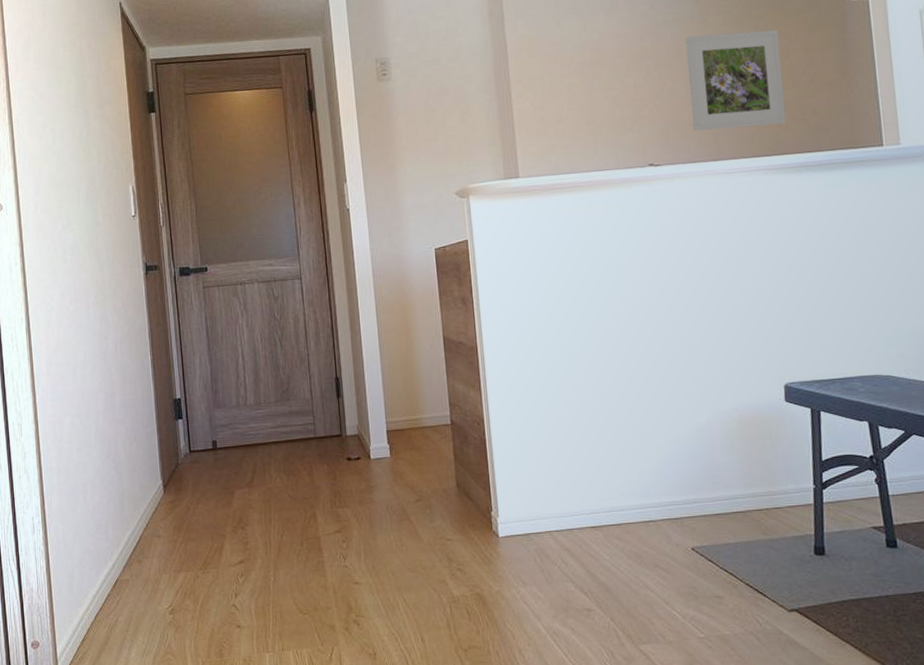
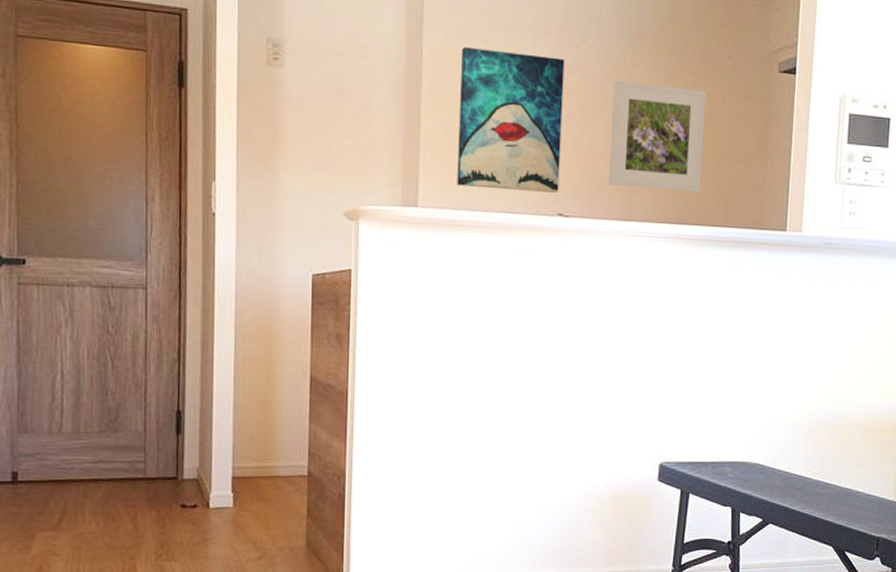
wall art: none [541,27,647,154] -> present [457,46,565,193]

